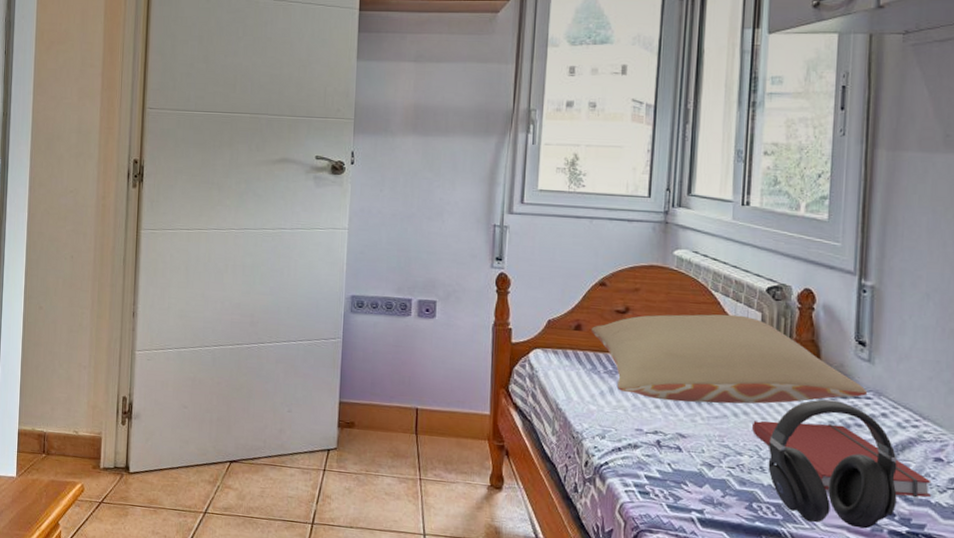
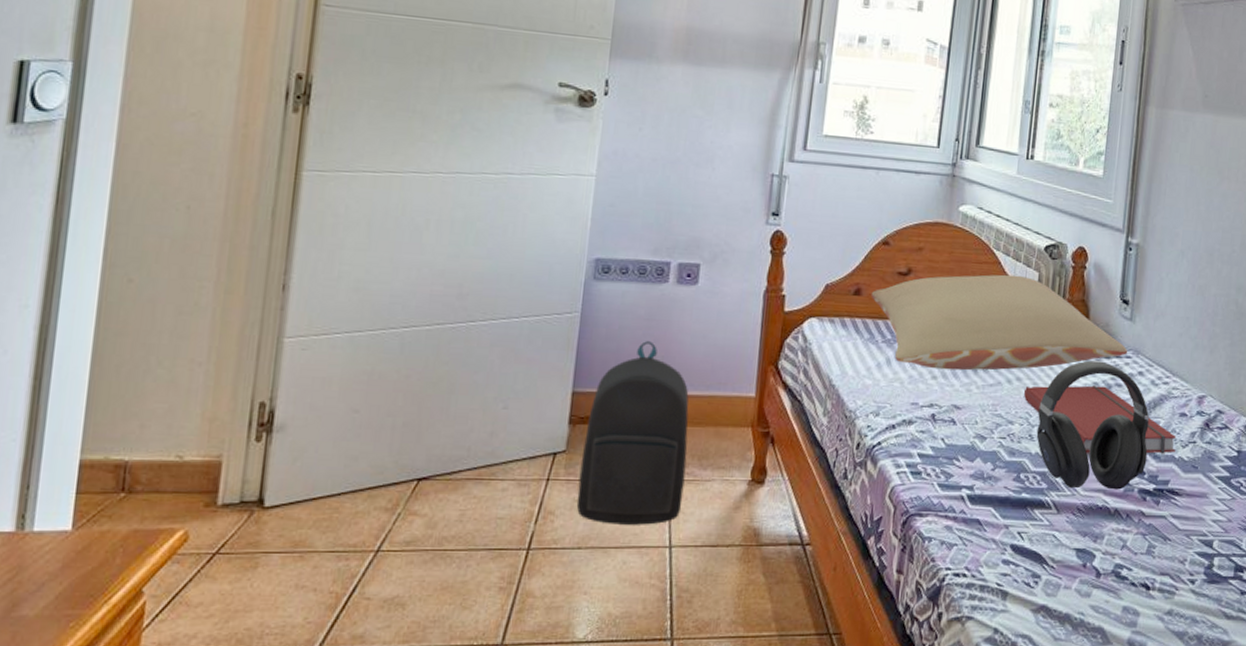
backpack: none [347,363,434,515] -> present [576,341,689,525]

